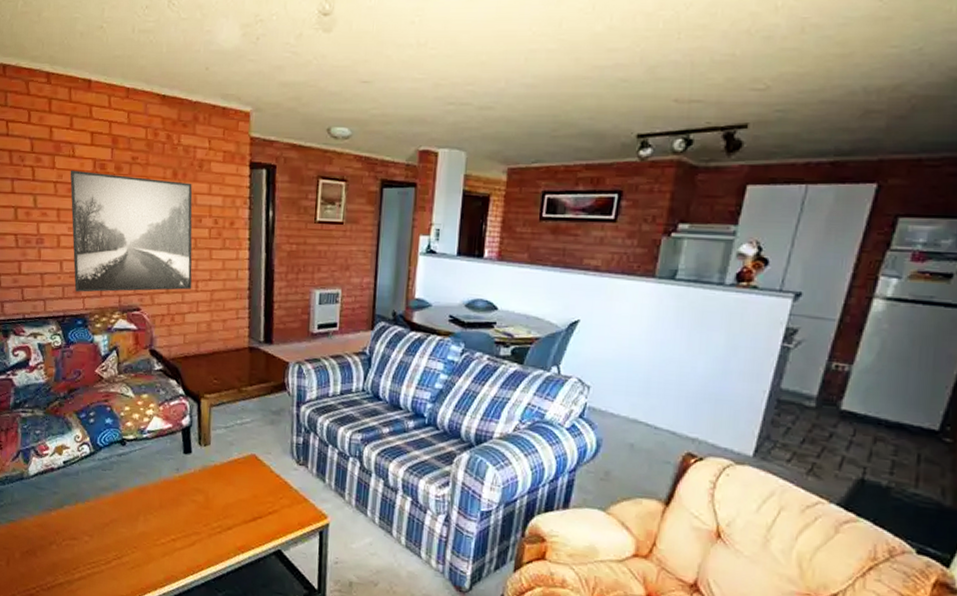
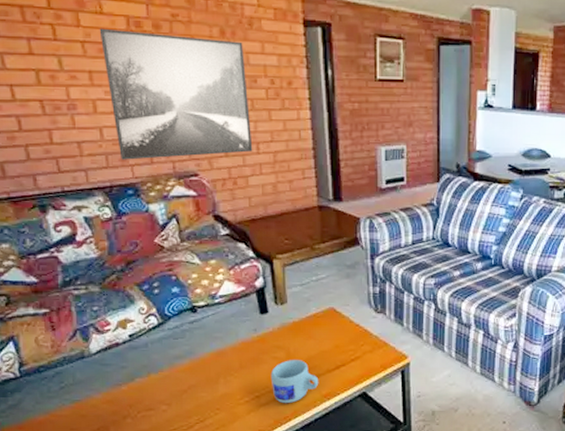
mug: none [187,505,235,551] -> present [270,360,319,403]

